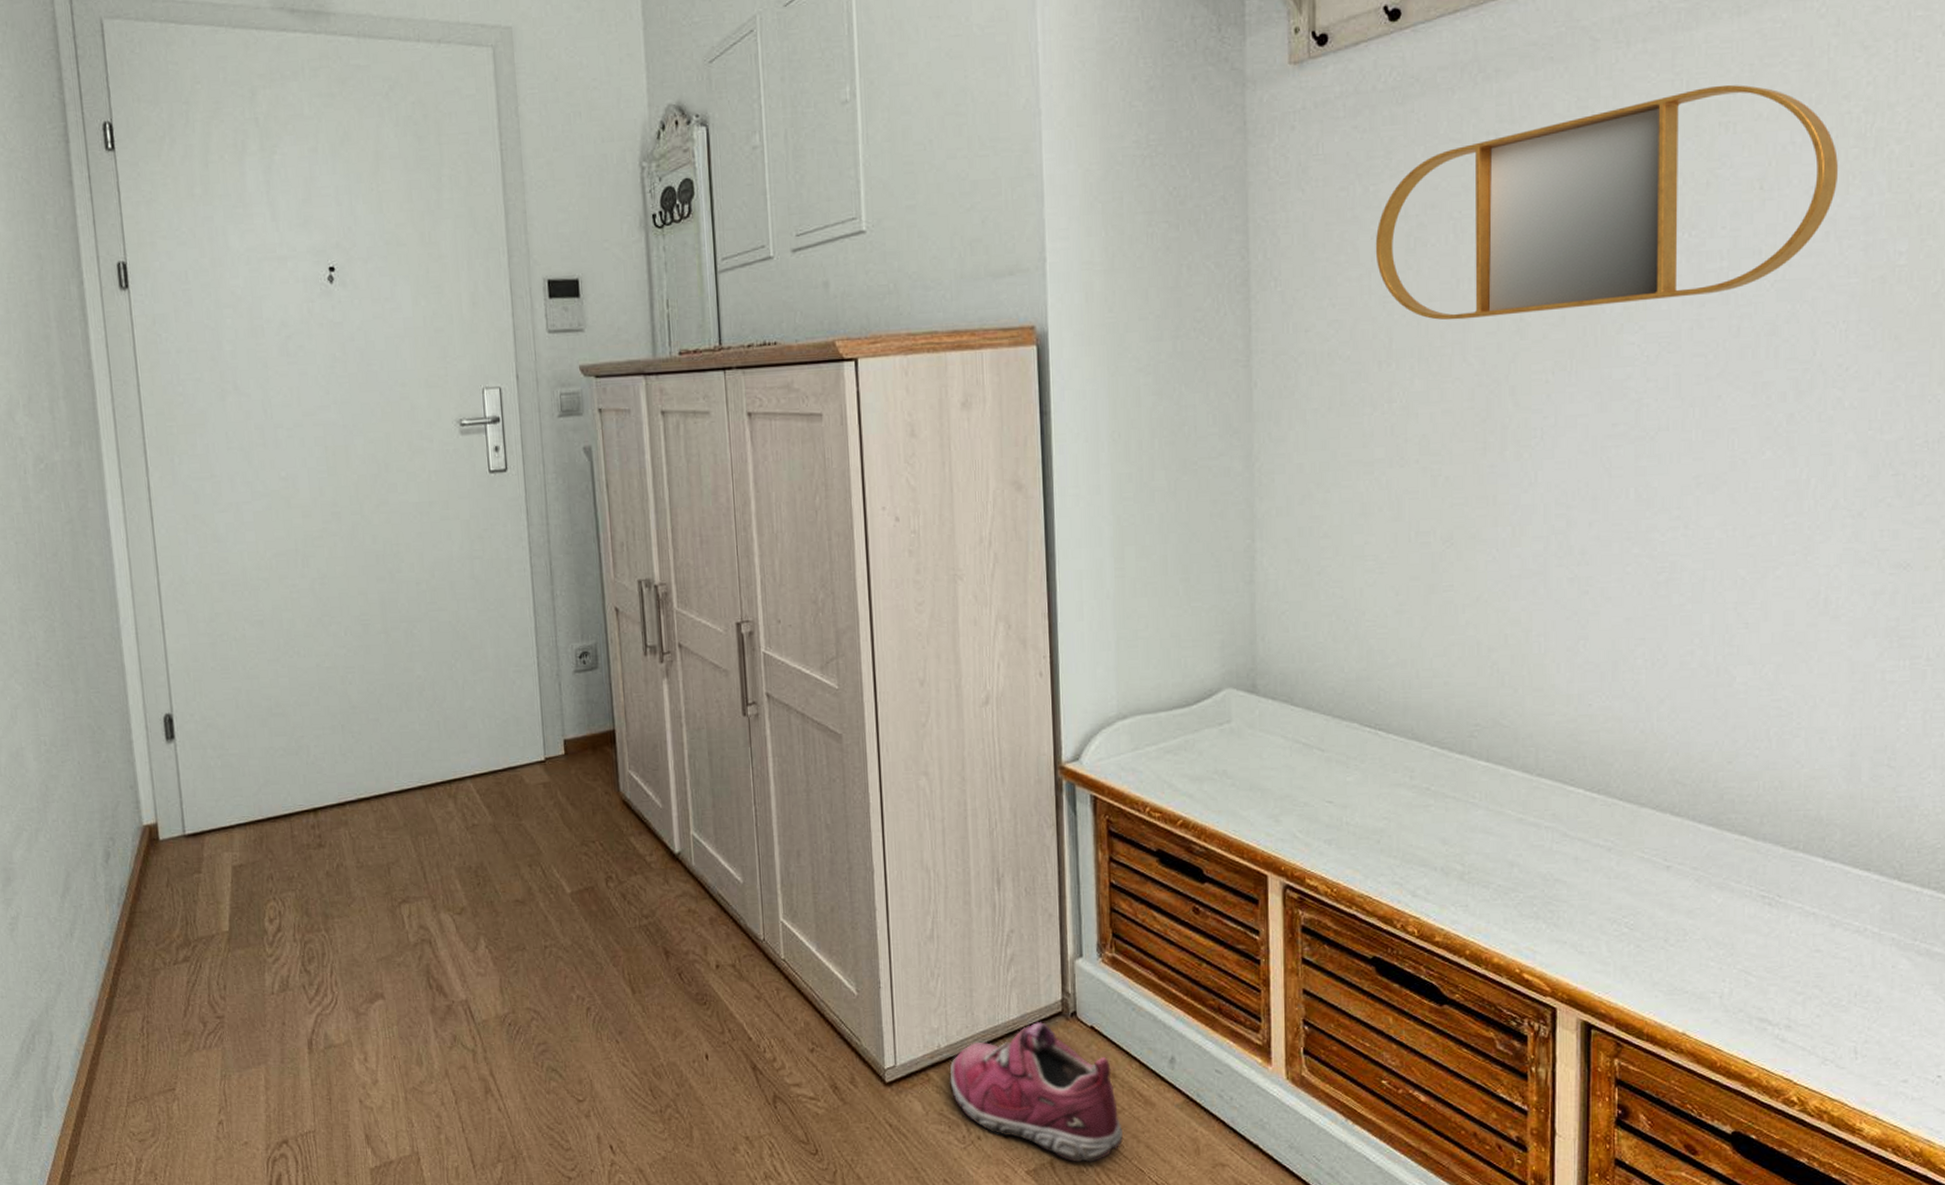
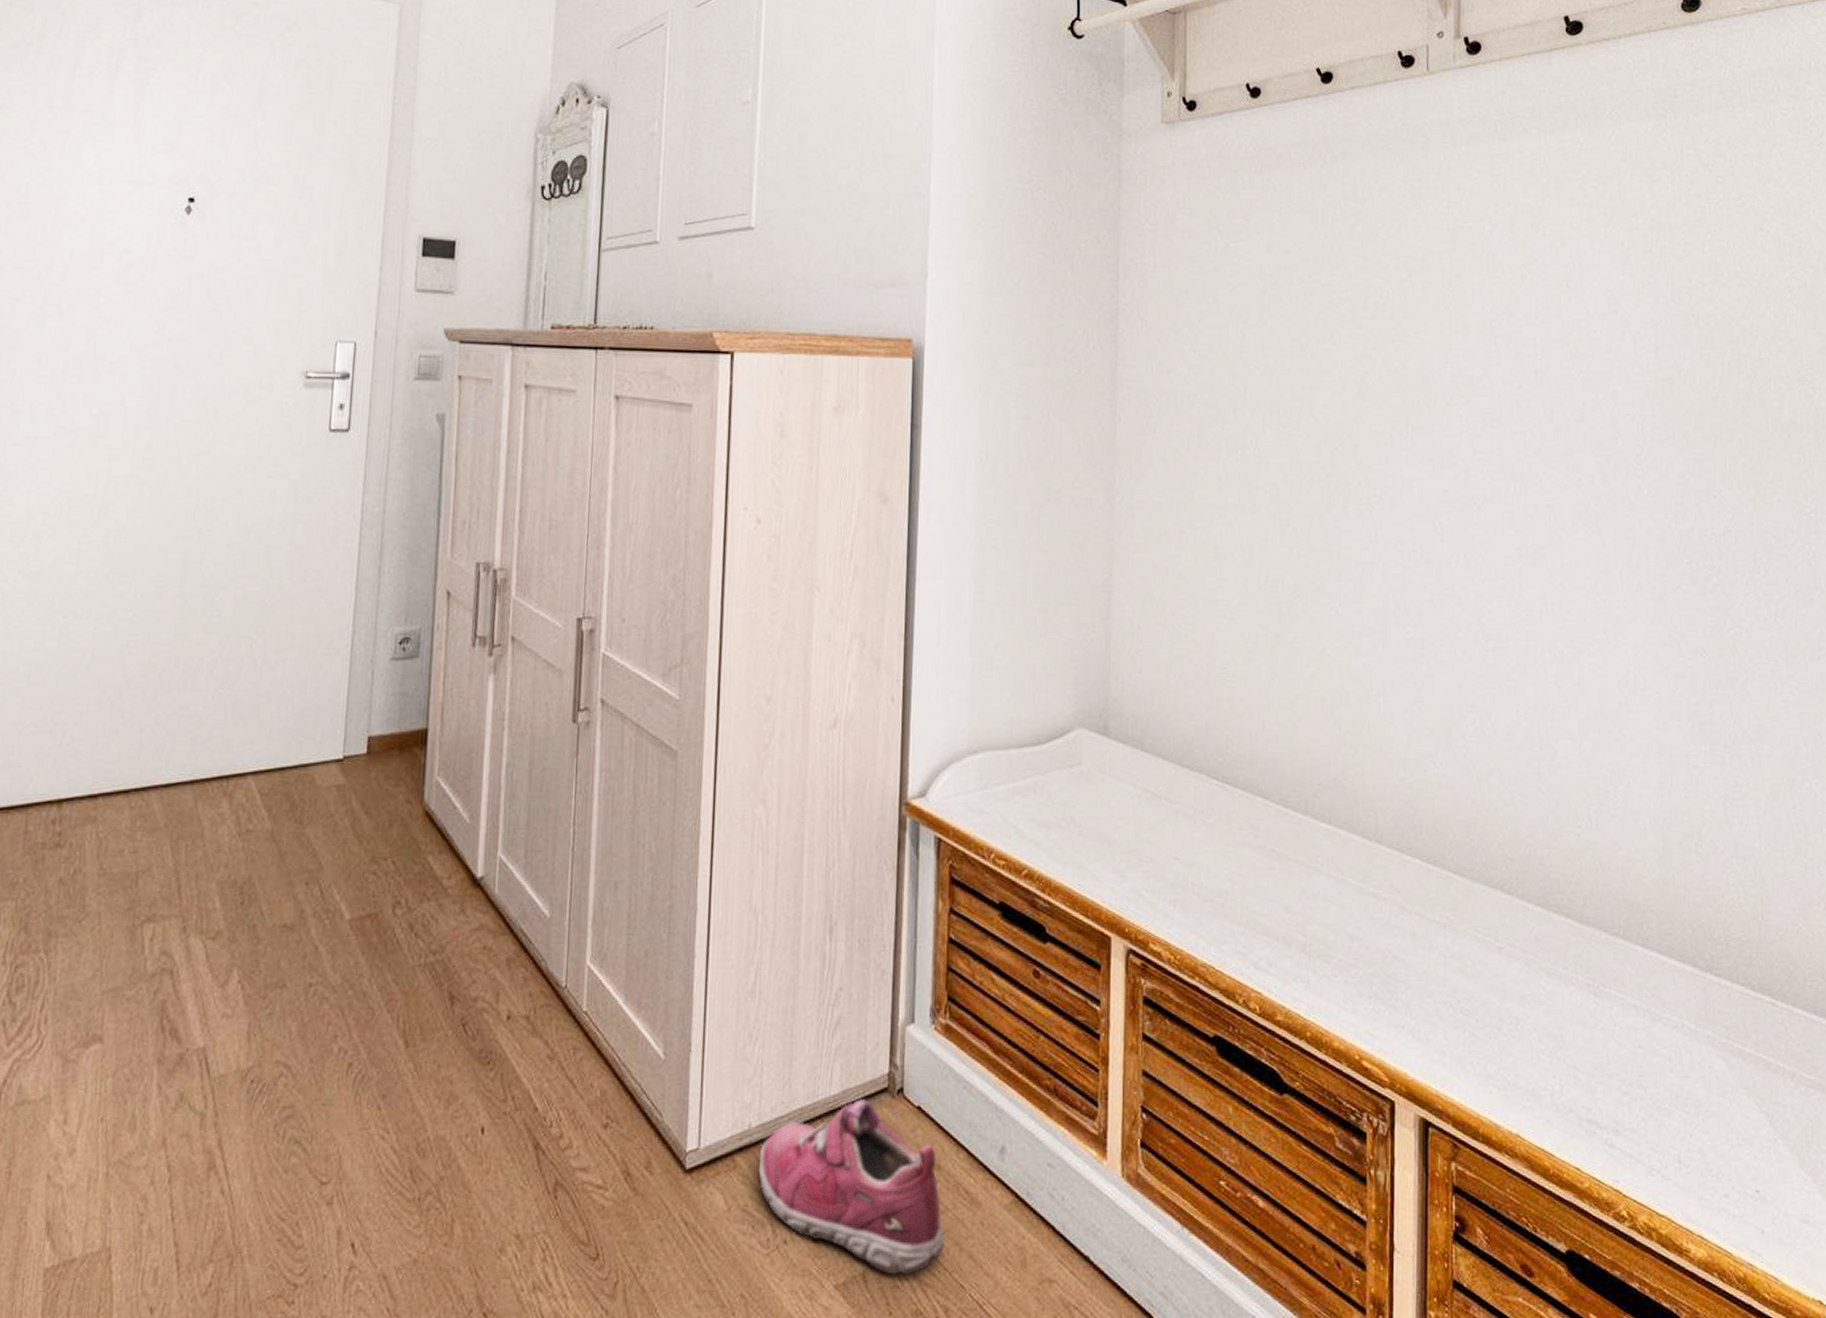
home mirror: present [1375,84,1838,321] -> none [1233,191,1630,378]

